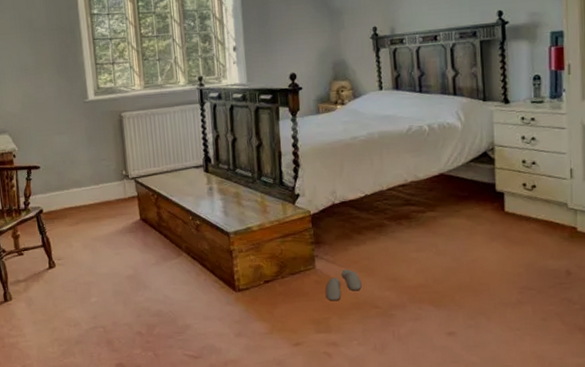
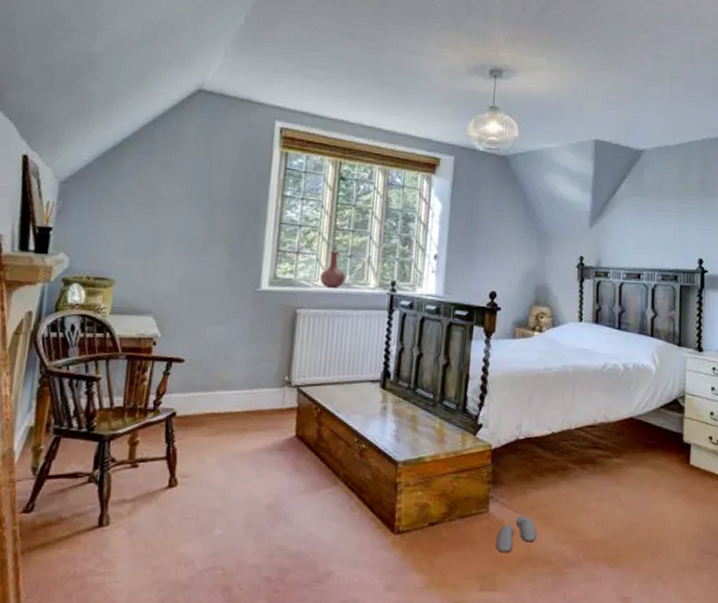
vase: none [136,57,158,92] -> present [320,251,346,289]

